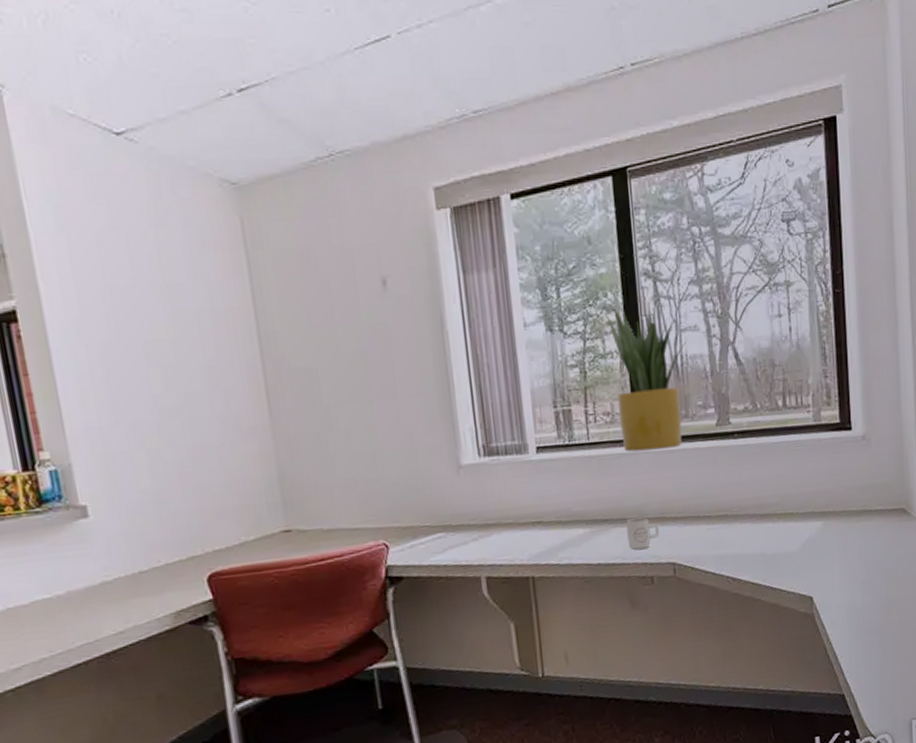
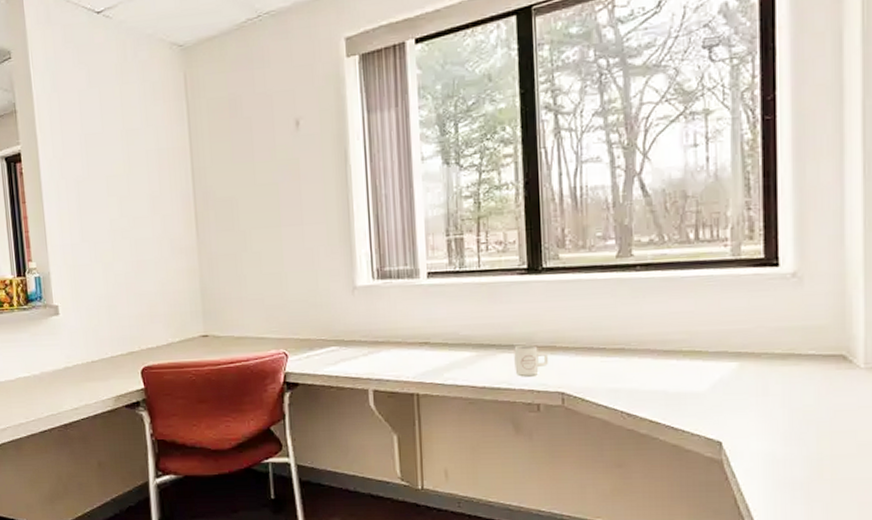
planter: present [606,302,687,452] -> none [503,134,587,281]

